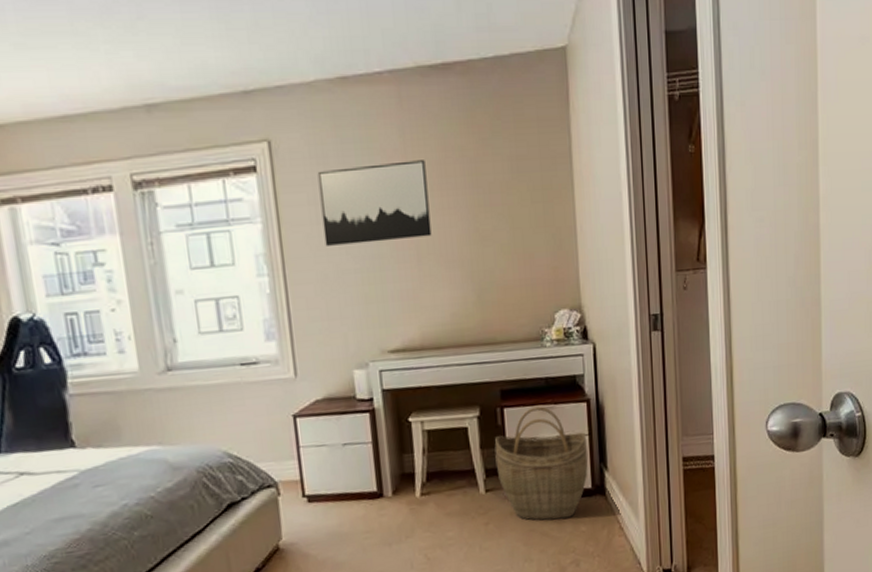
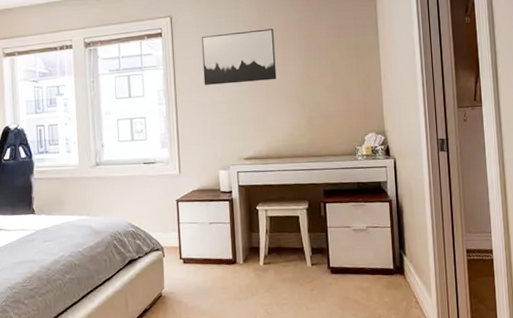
woven basket: present [494,406,589,521] -> none [319,203,391,292]

